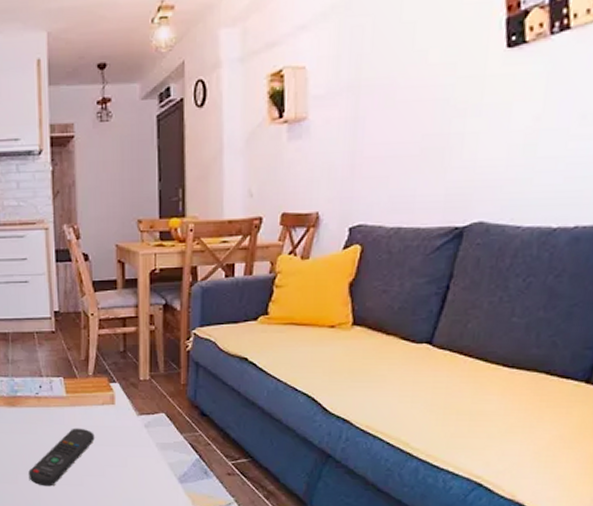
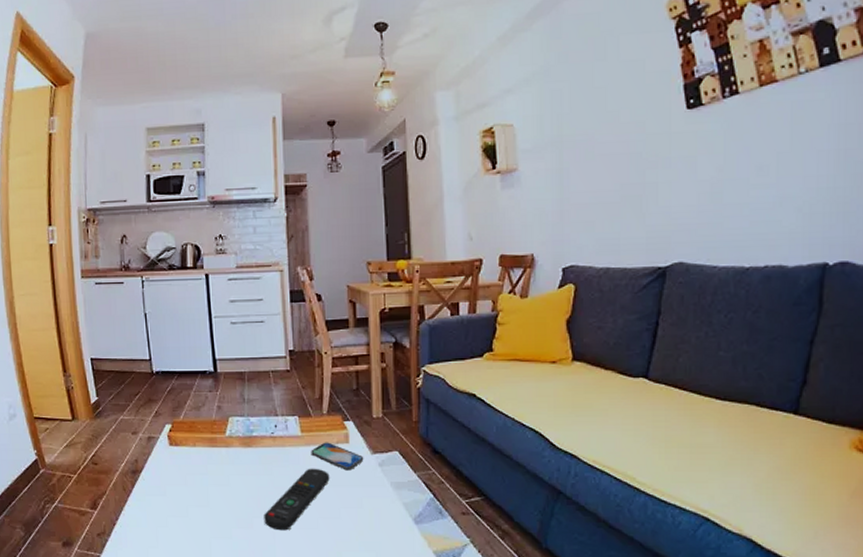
smartphone: none [76,403,130,431] -> present [311,442,364,471]

